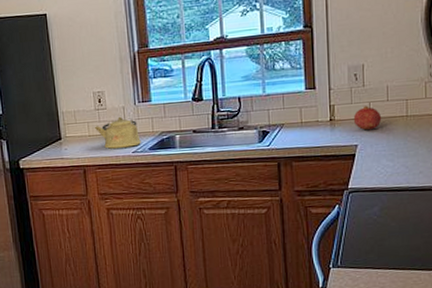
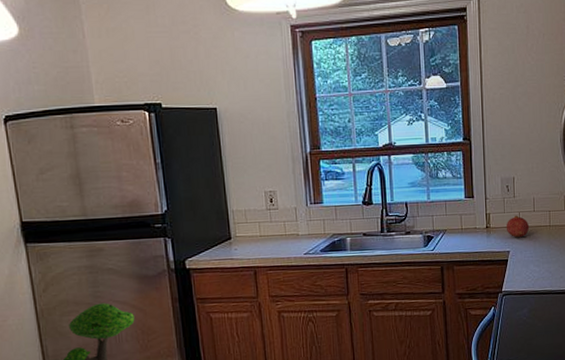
kettle: present [94,116,141,149] -> none [265,217,313,250]

